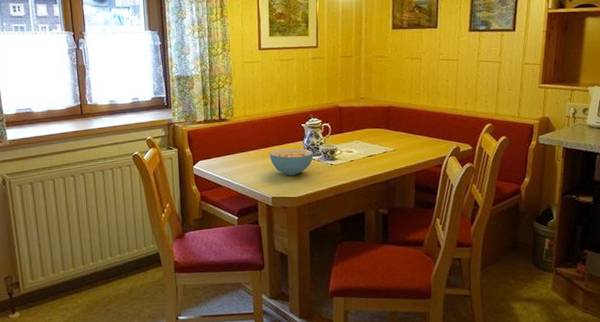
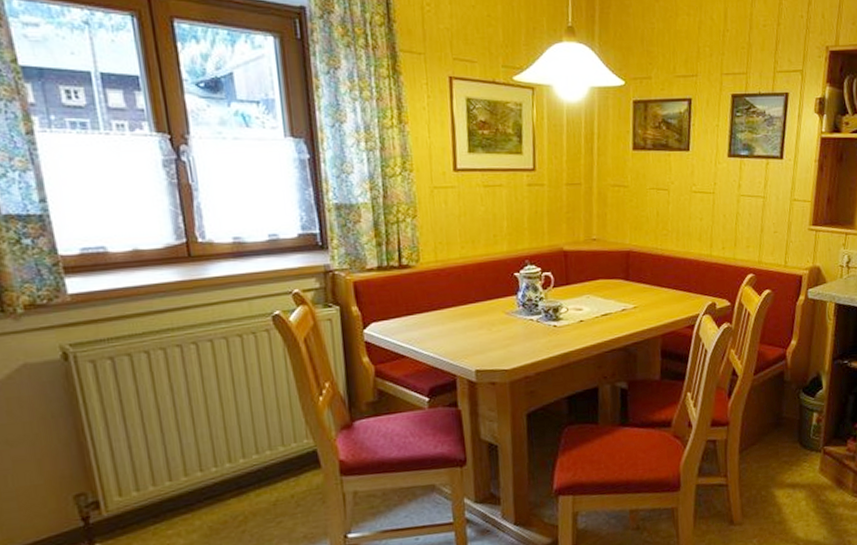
cereal bowl: present [269,148,314,176] -> none [470,305,532,342]

